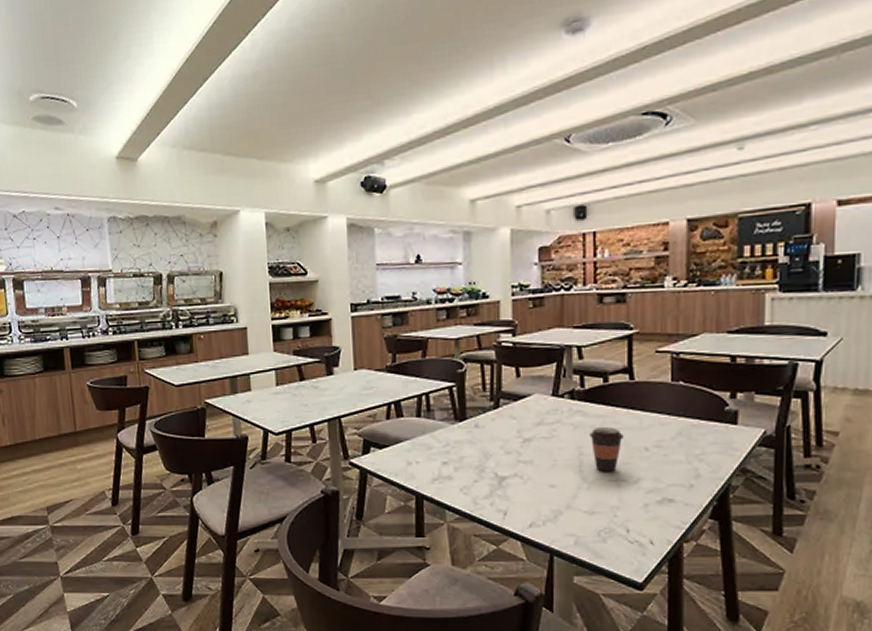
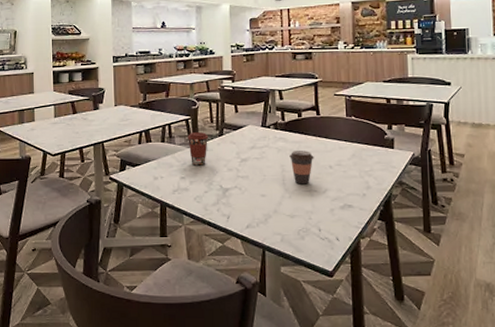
coffee cup: none [451,404,480,447] -> present [188,132,209,166]

